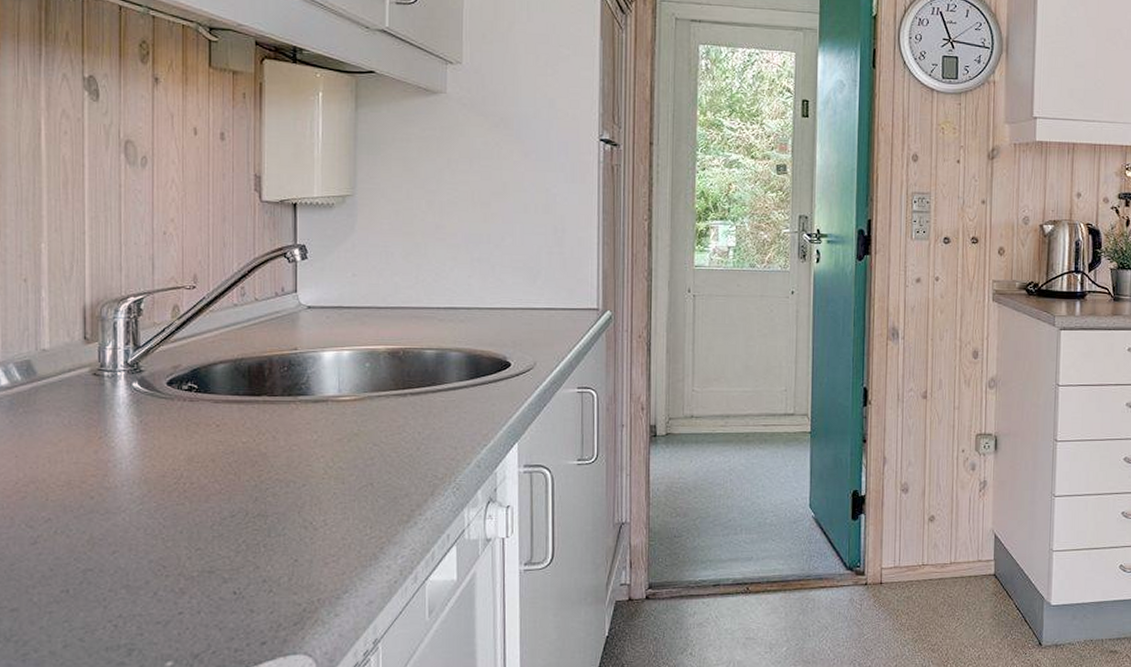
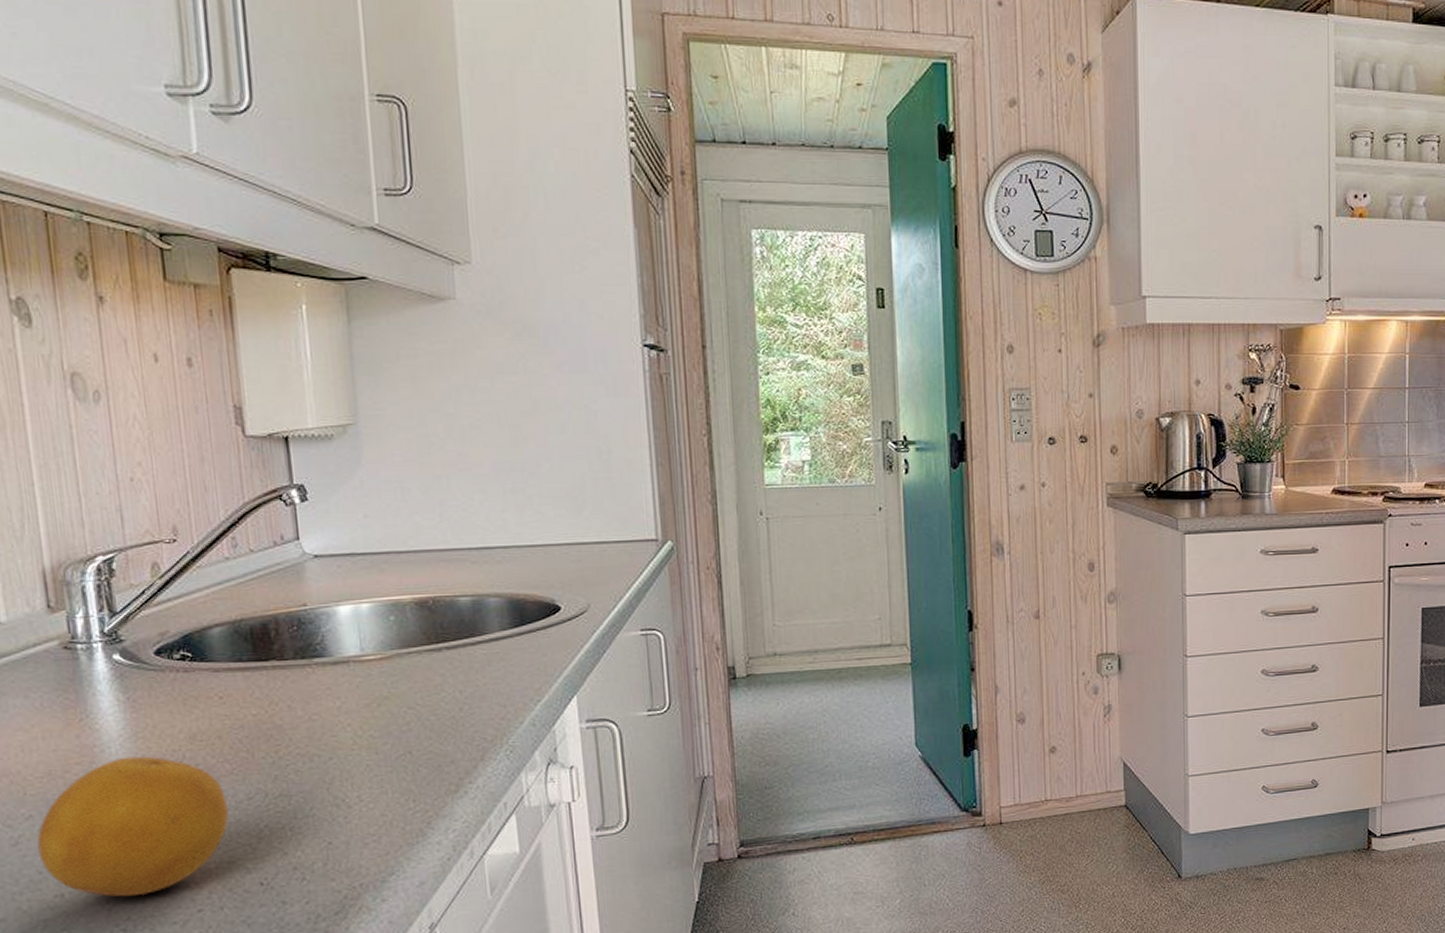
fruit: none [52,472,213,597] -> present [37,756,229,897]

